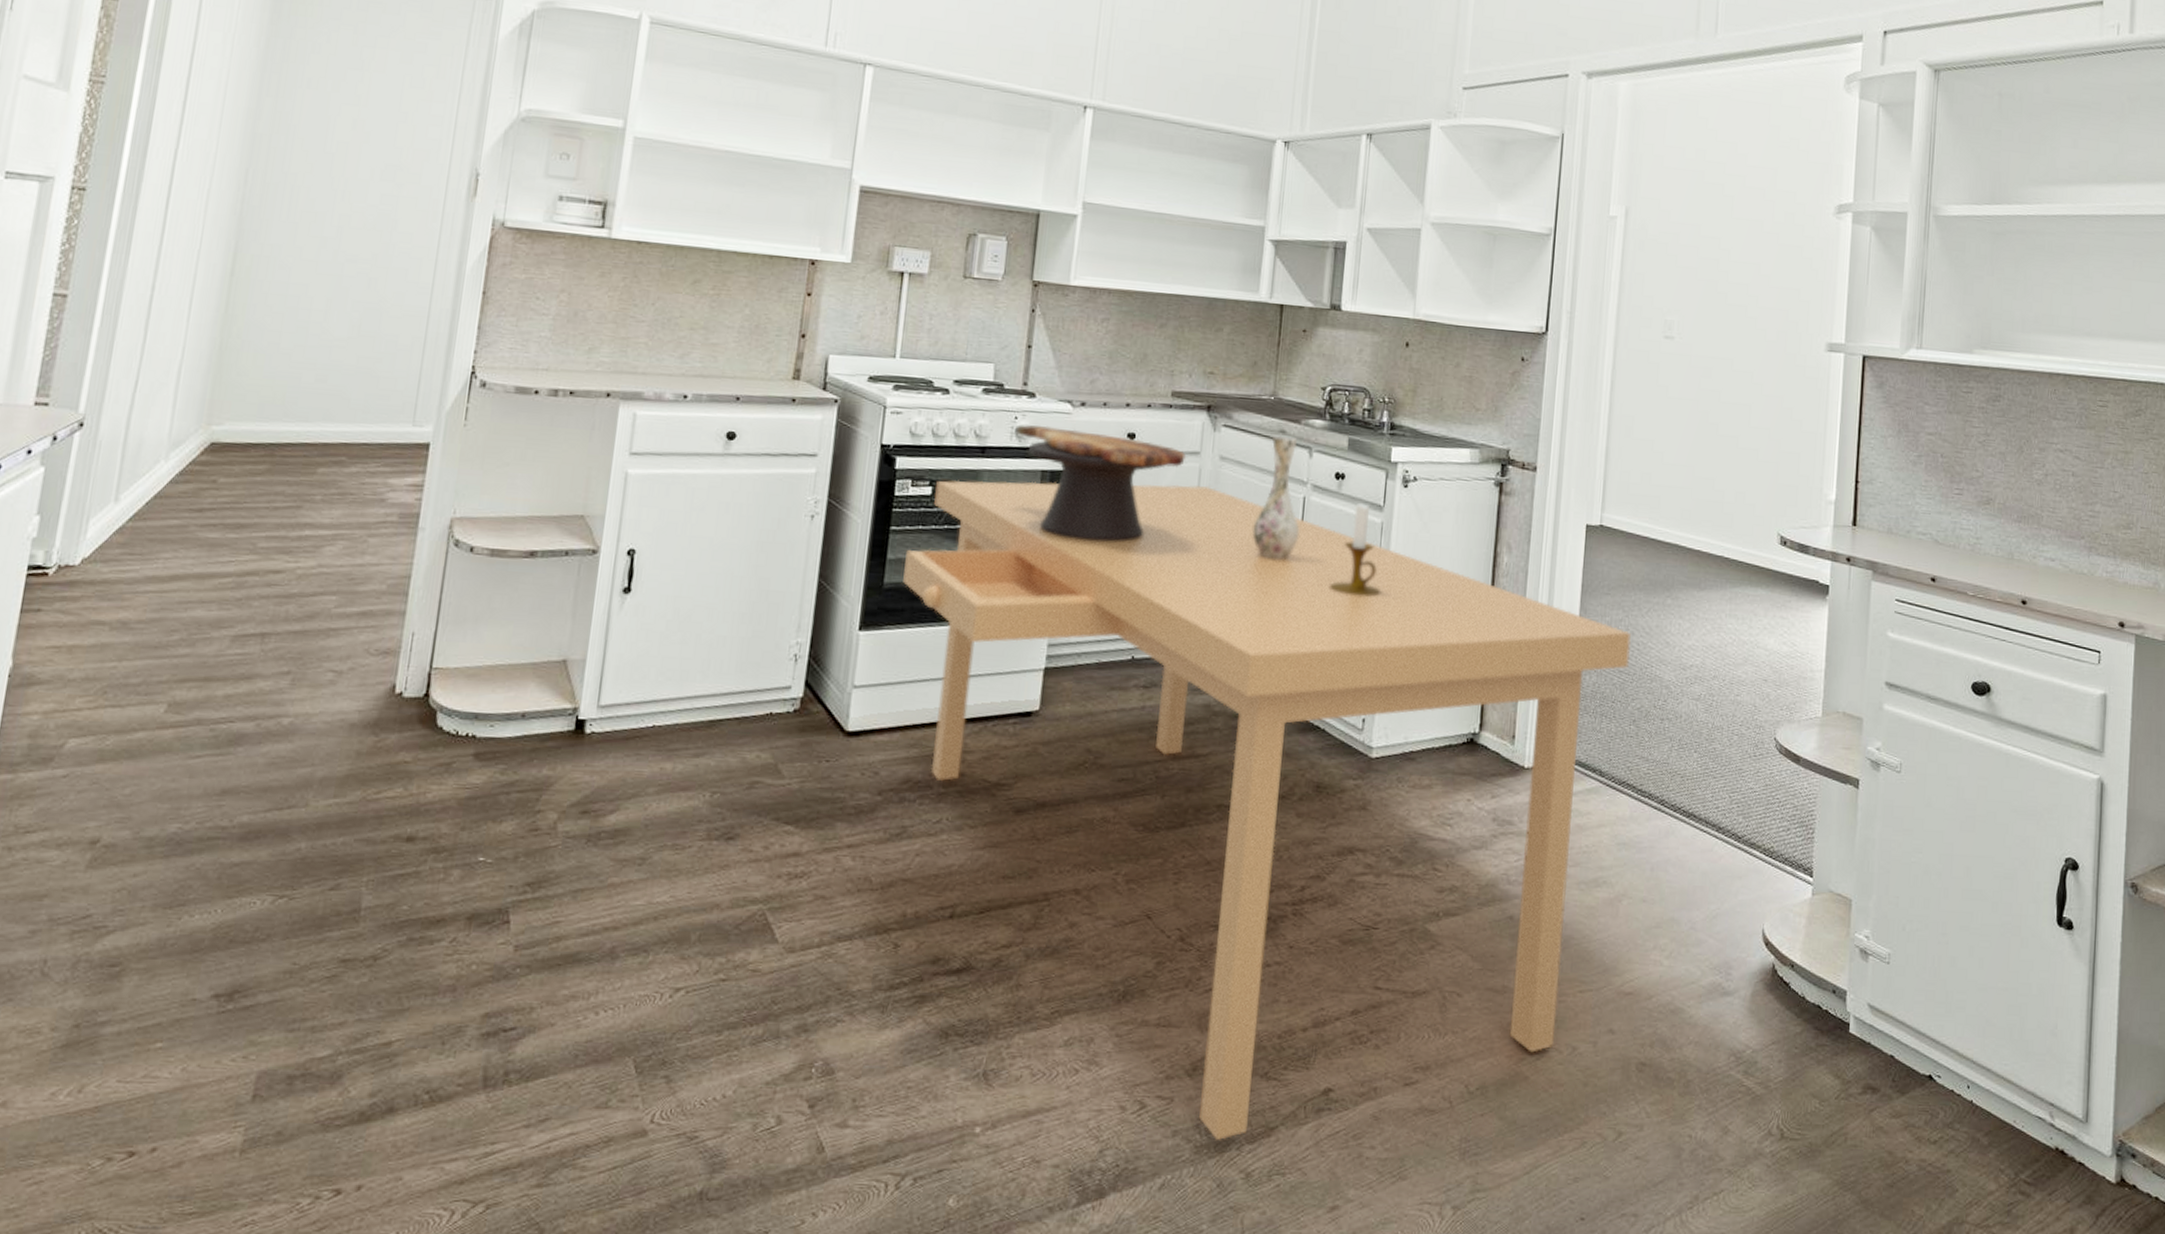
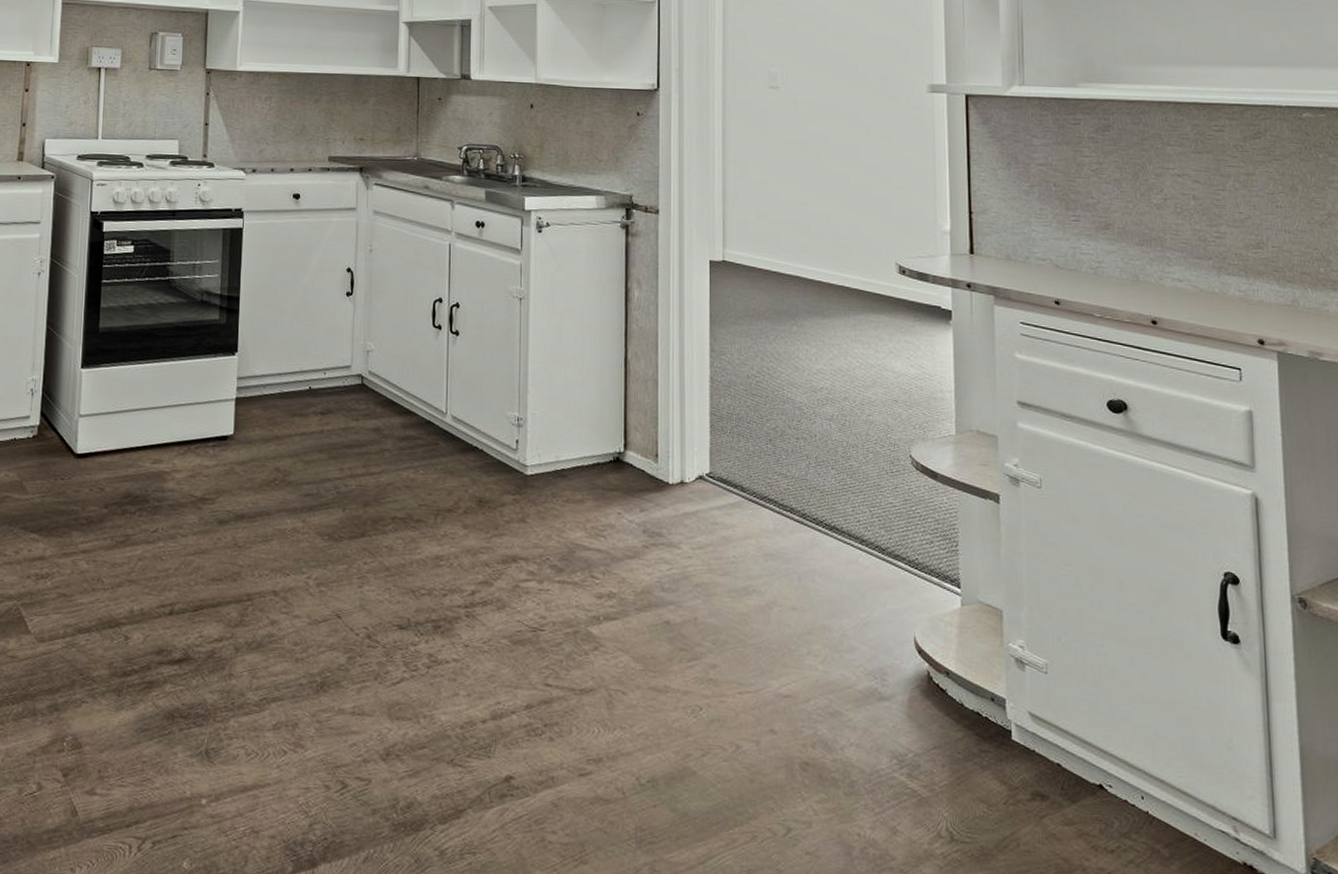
desk: present [903,480,1631,1140] -> none [115,237,761,820]
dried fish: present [1015,425,1186,542] -> none [199,190,344,288]
vase: present [1252,435,1300,560] -> none [406,190,448,300]
candlestick: present [1330,503,1380,597] -> none [478,248,524,330]

